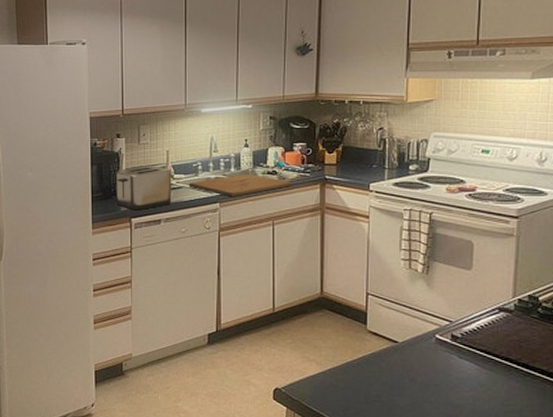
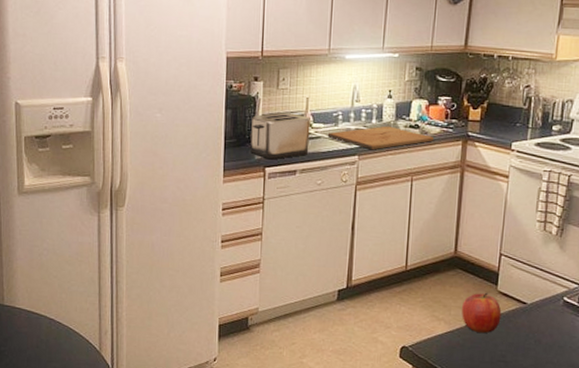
fruit: none [333,332,373,374] -> present [462,292,502,334]

